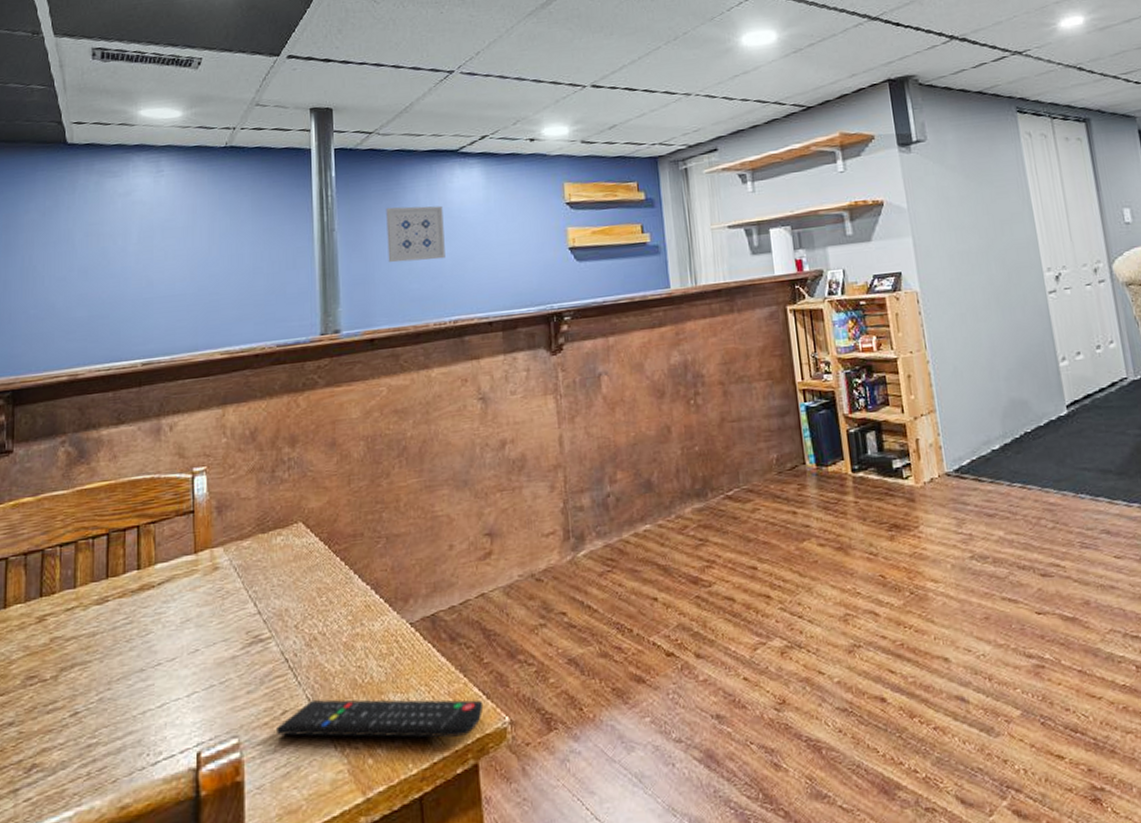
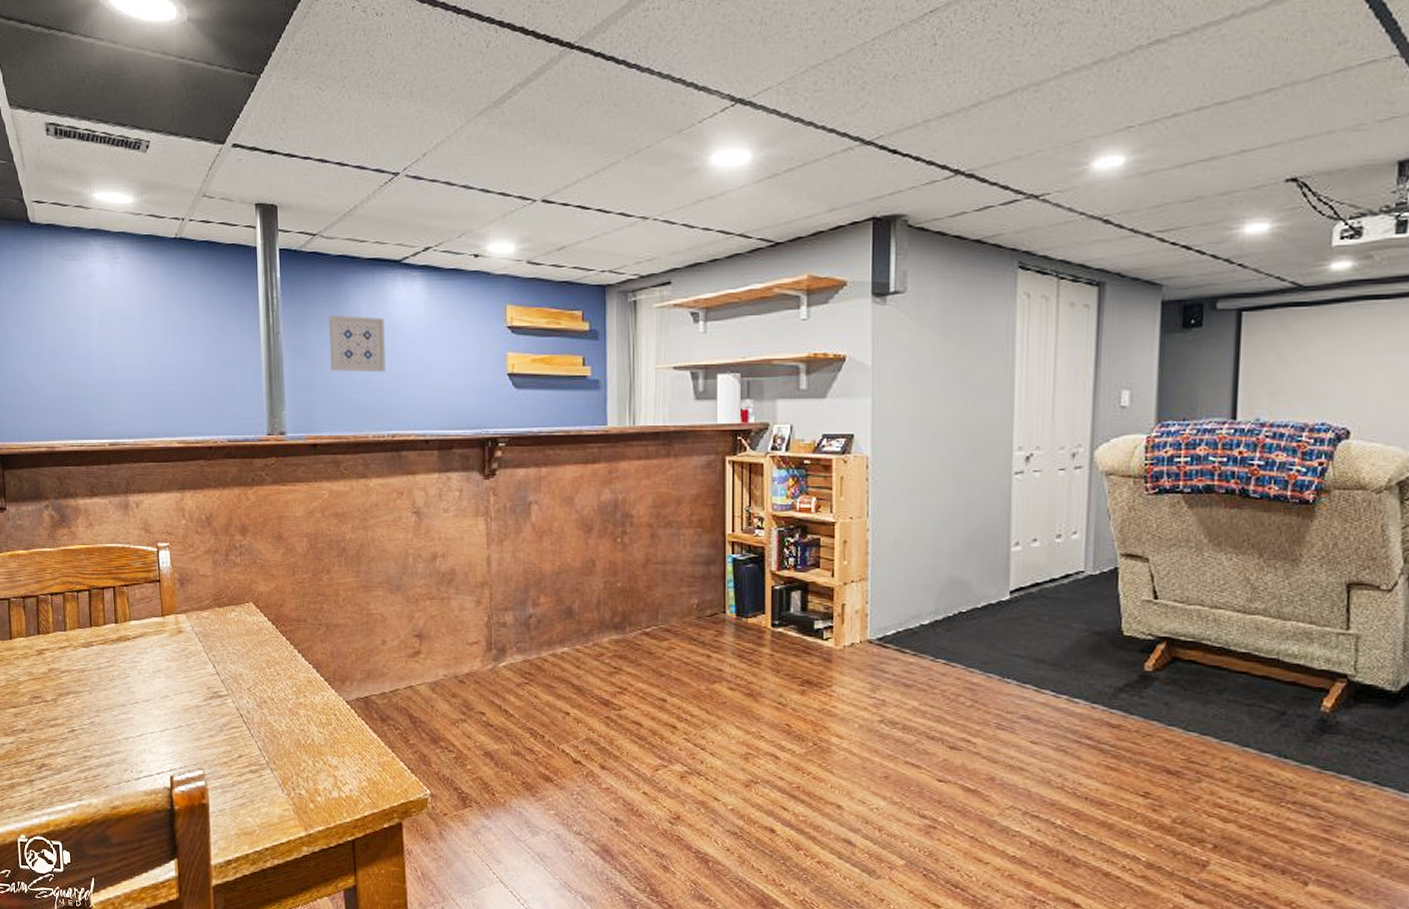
remote control: present [277,699,484,738] -> none [234,750,408,799]

